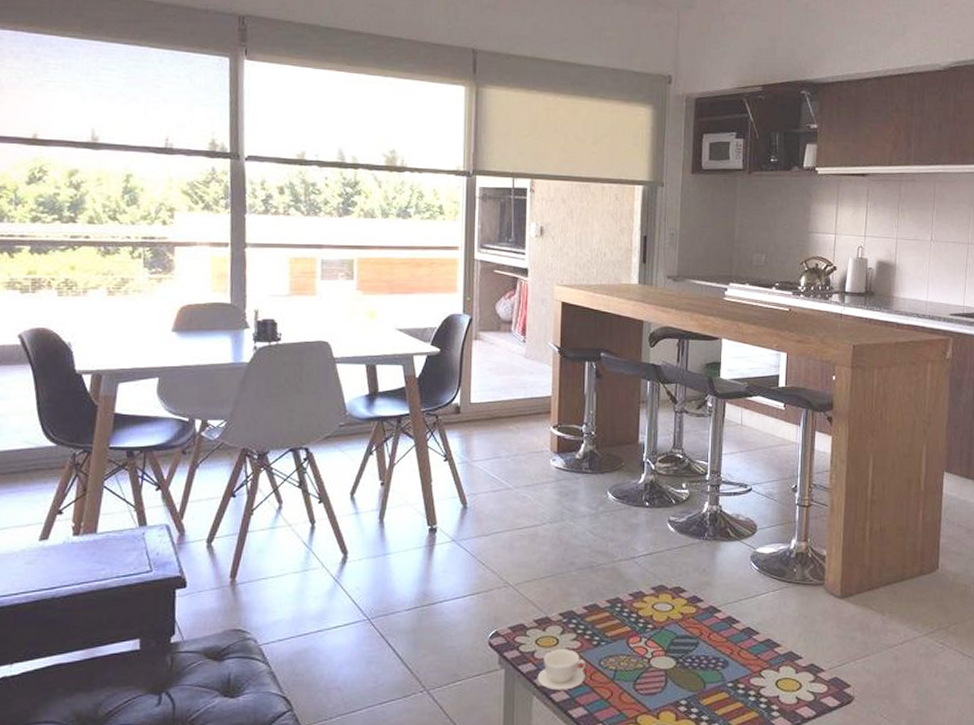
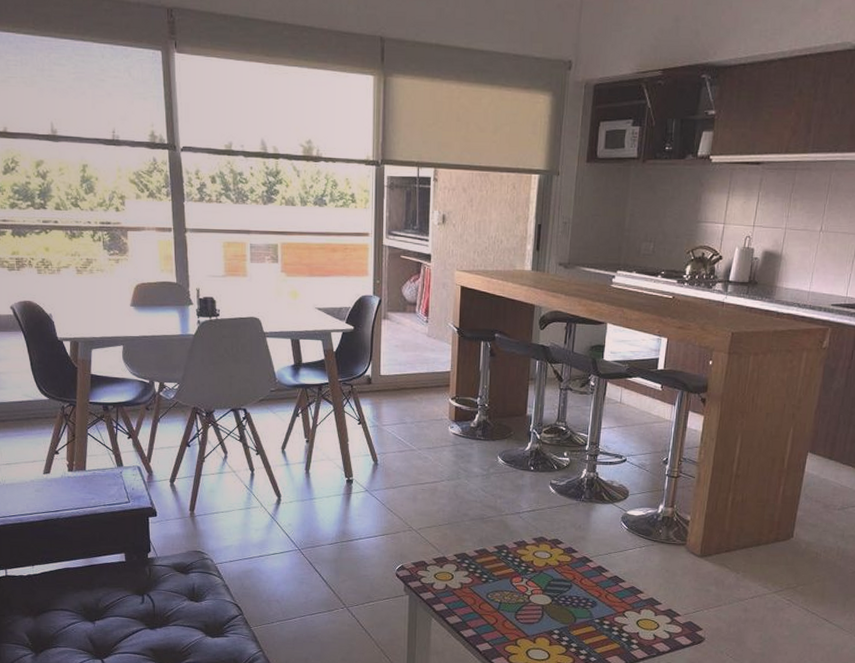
teacup: present [537,649,585,691] -> none [435,583,475,615]

